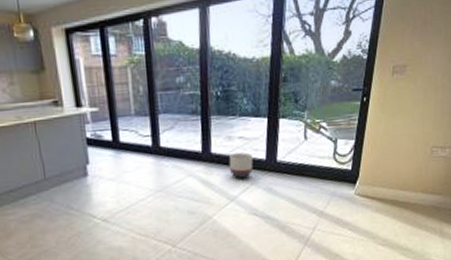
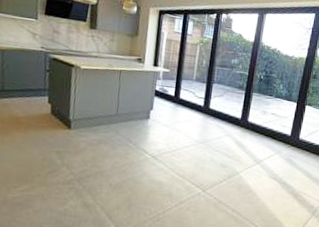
planter: present [229,152,253,178] -> none [260,125,280,147]

